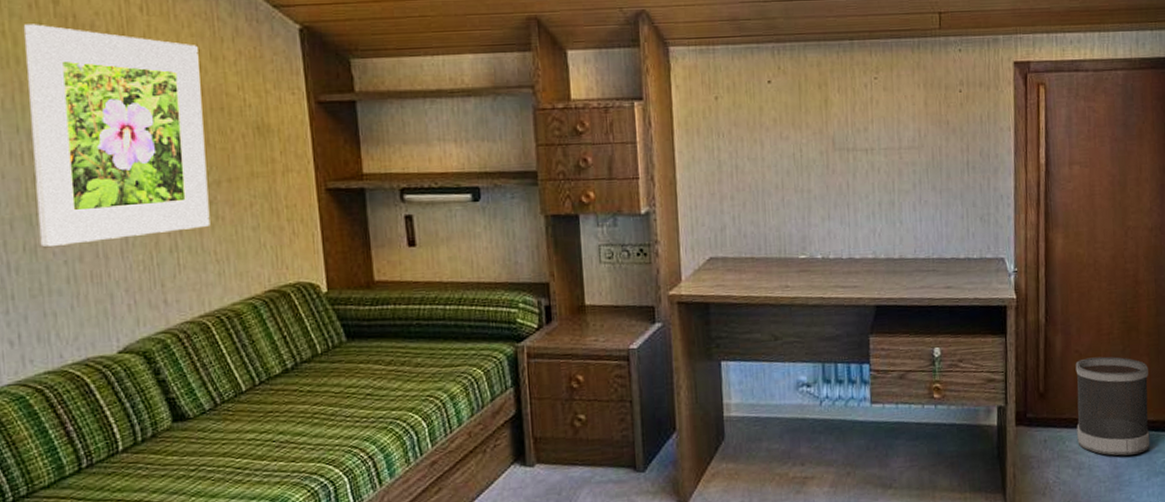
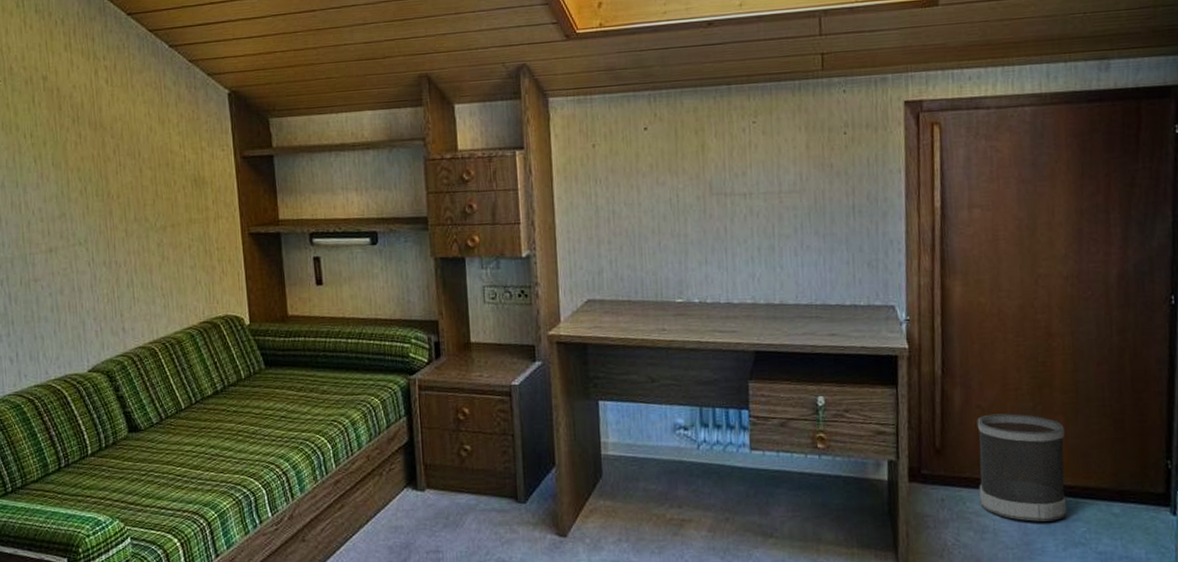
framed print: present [23,24,210,247] -> none [21,97,158,281]

